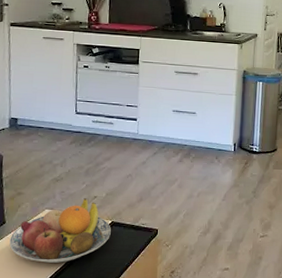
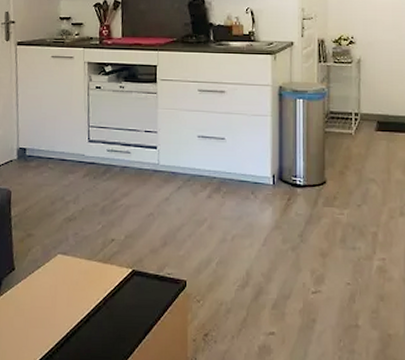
fruit bowl: present [9,197,111,263] -> none [19,240,132,319]

